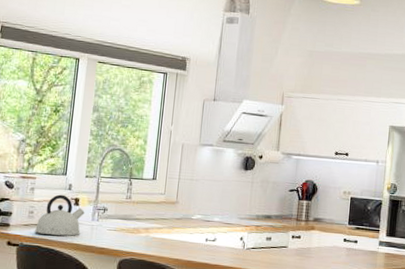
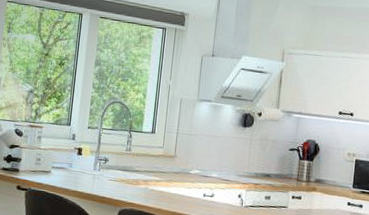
kettle: present [34,194,85,236] -> none [41,143,87,184]

